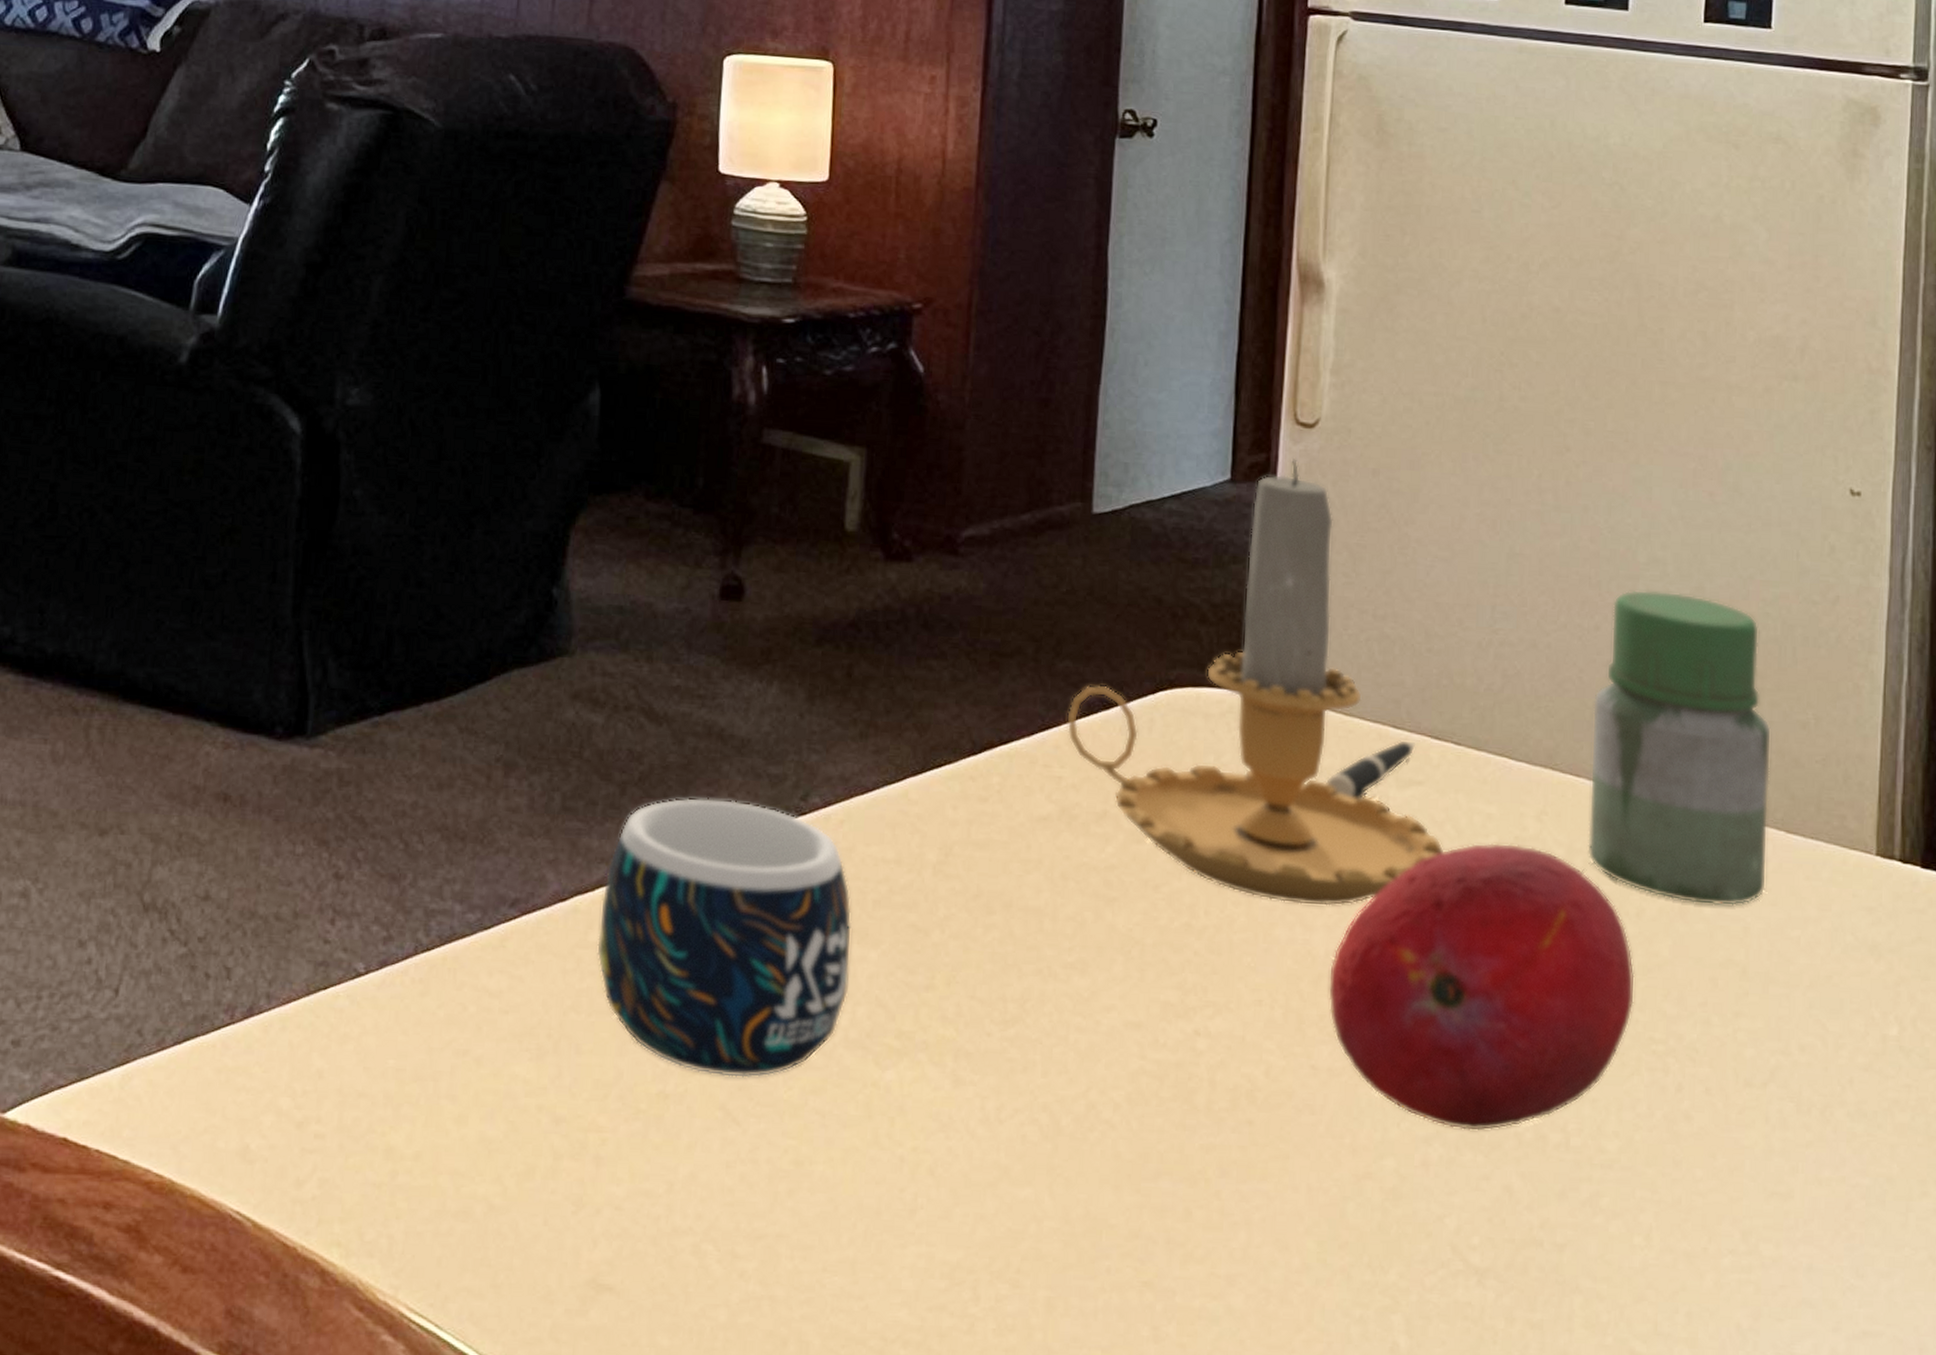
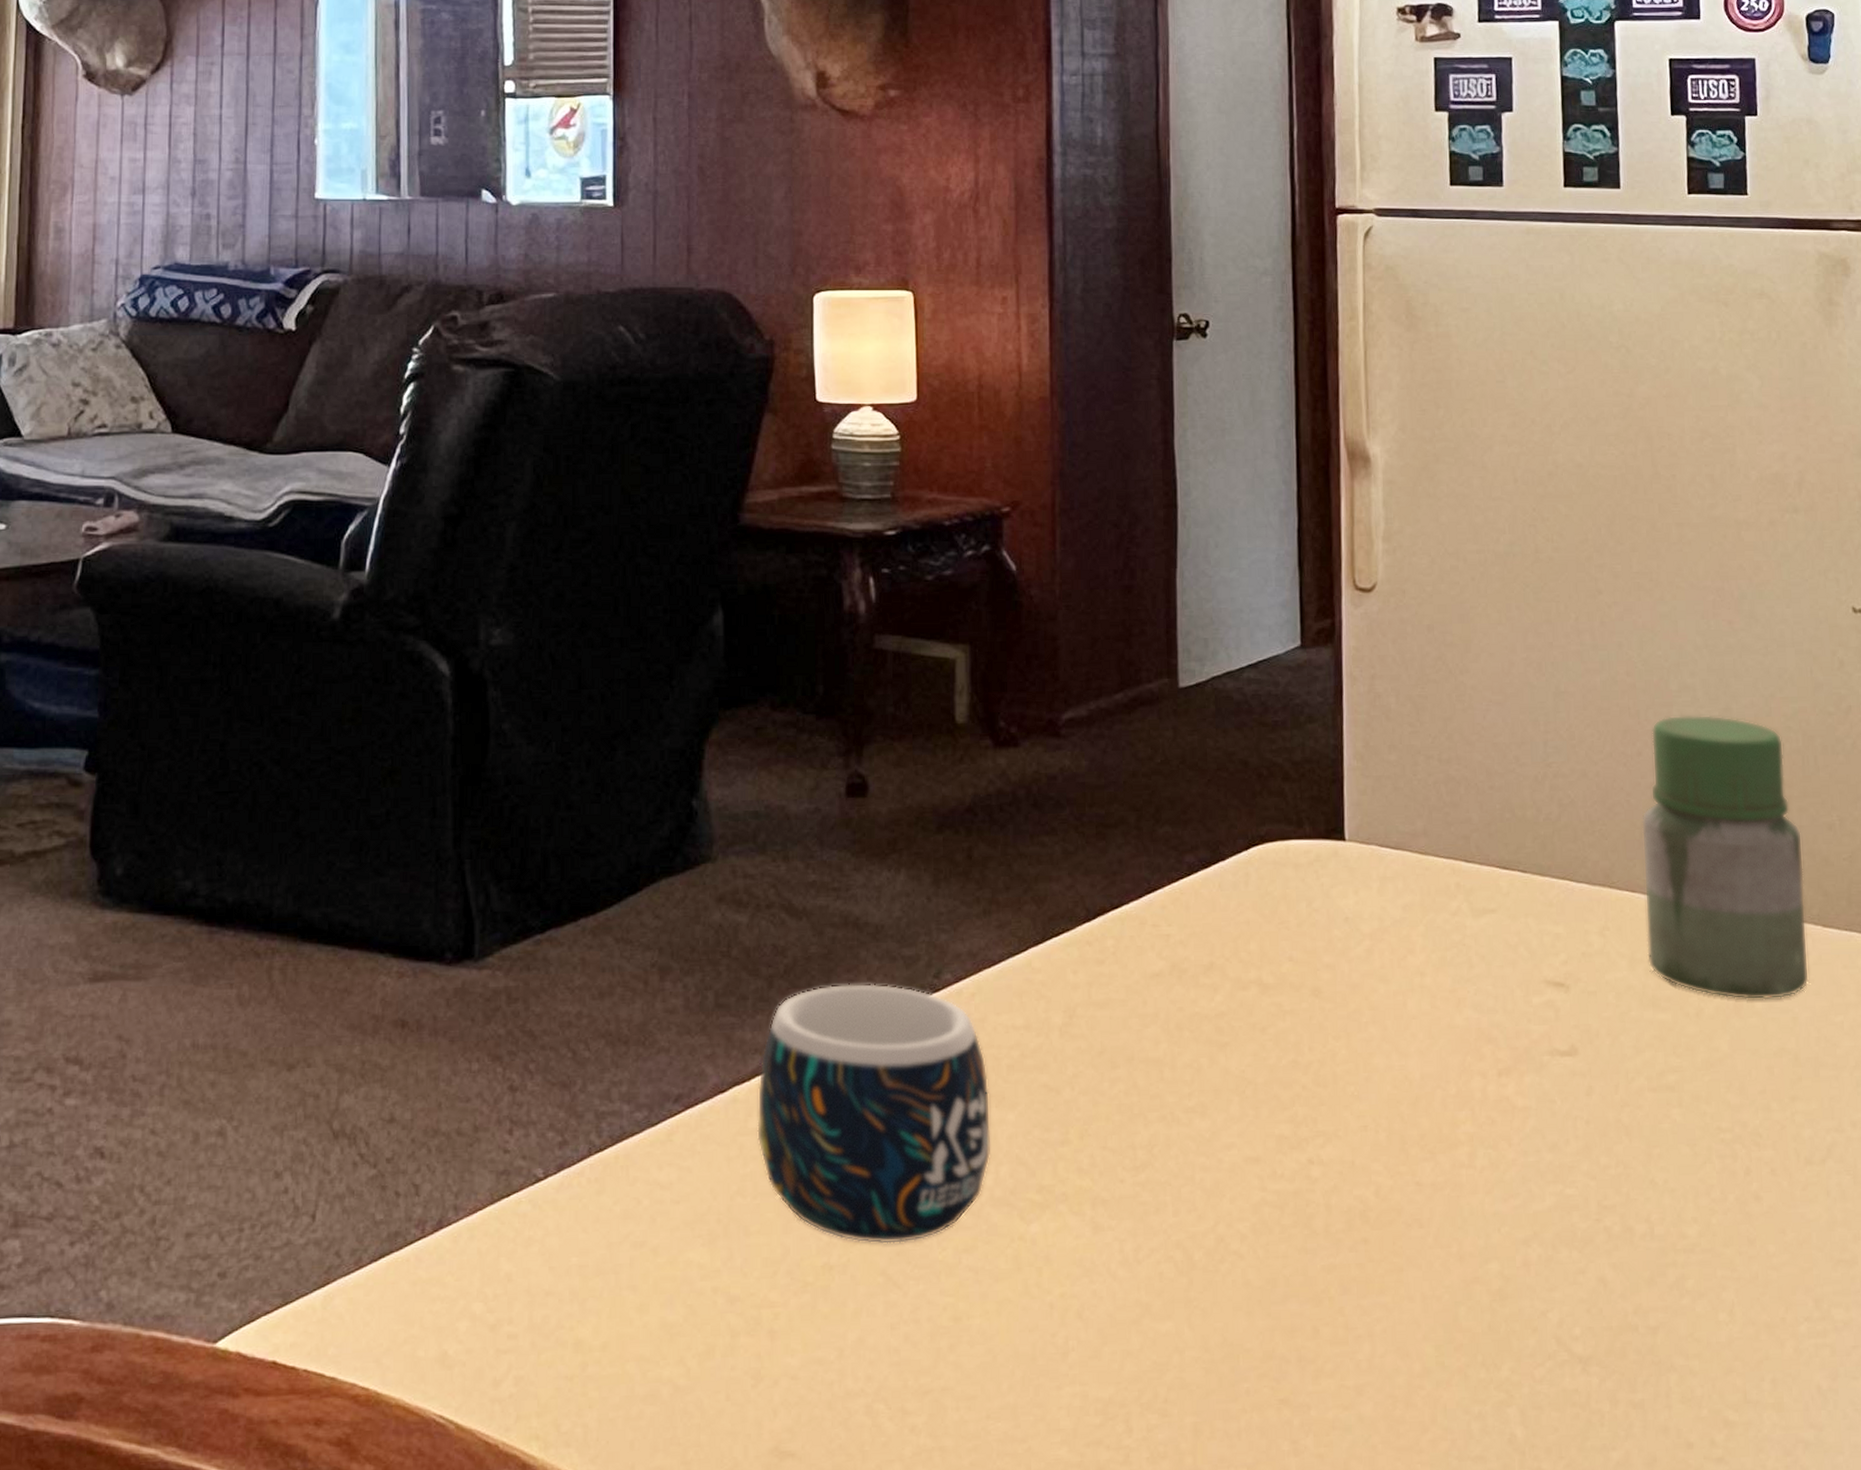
candle: present [1066,458,1444,907] -> none [1169,622,1520,1034]
pen: present [1325,739,1416,800] -> none [1407,871,1487,931]
fruit: present [1328,842,1636,1132] -> none [1425,959,1701,1230]

